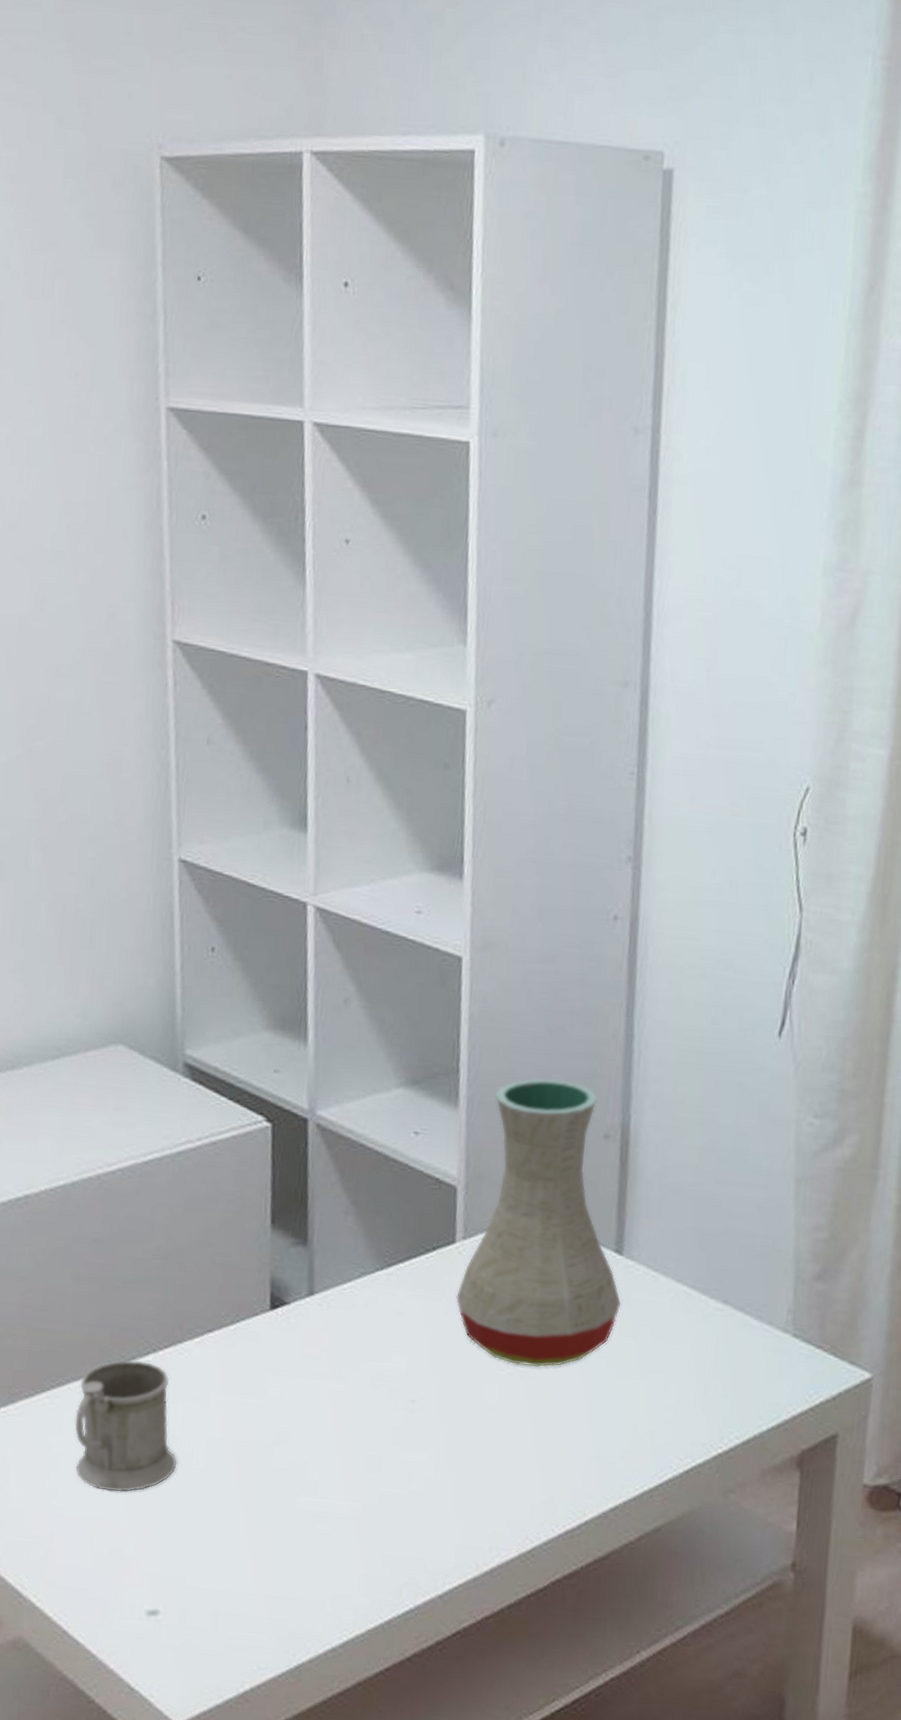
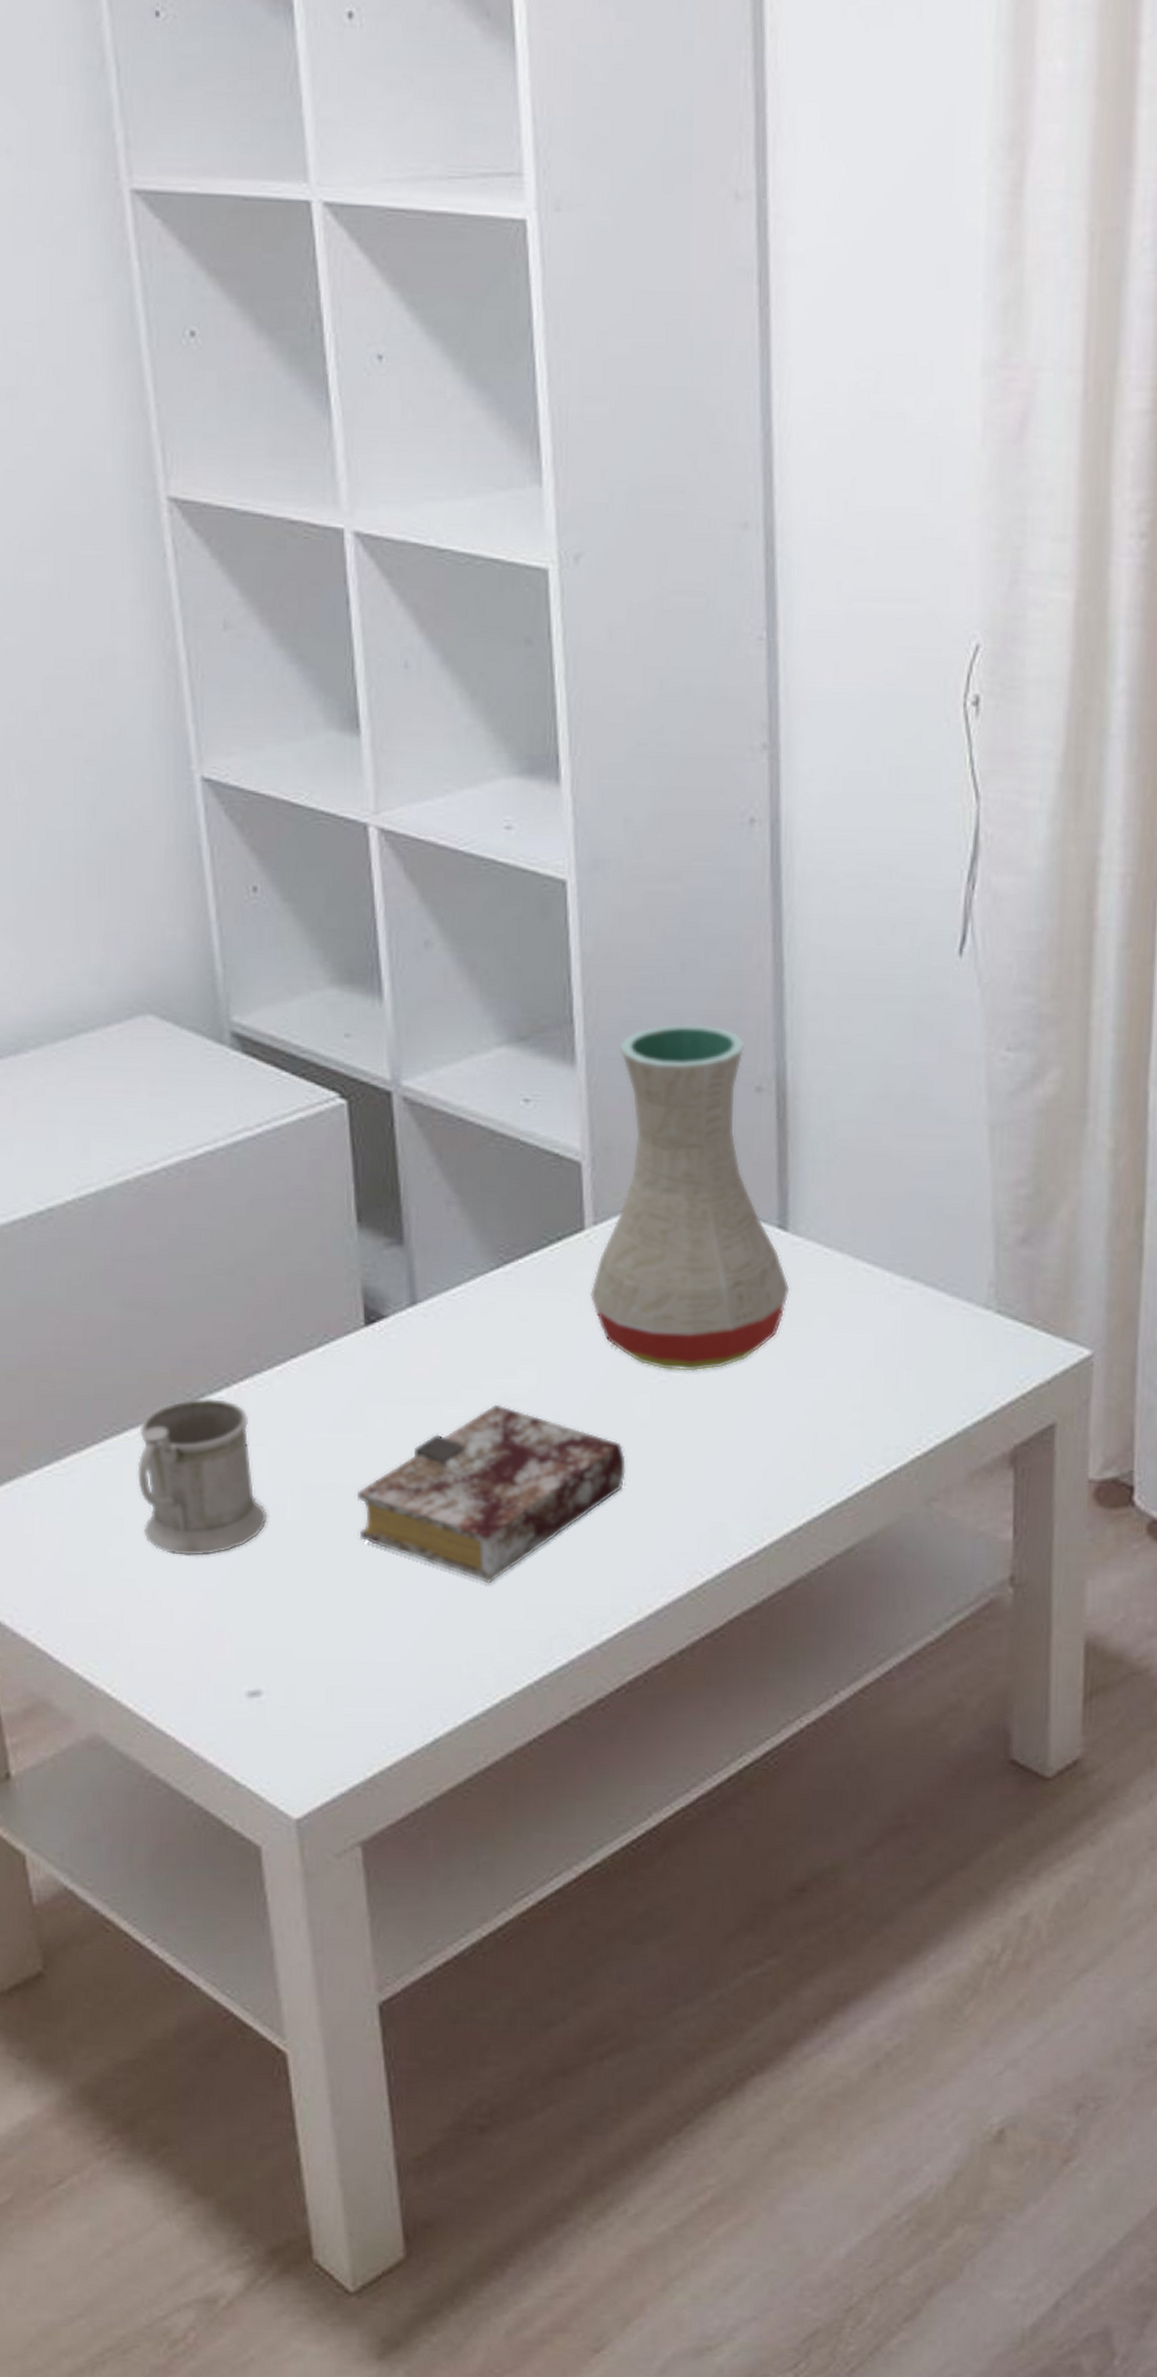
book: none [251,1383,475,1535] -> present [358,1404,626,1584]

